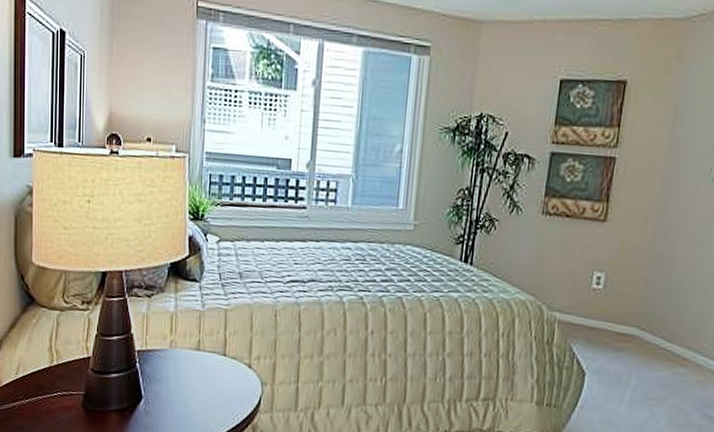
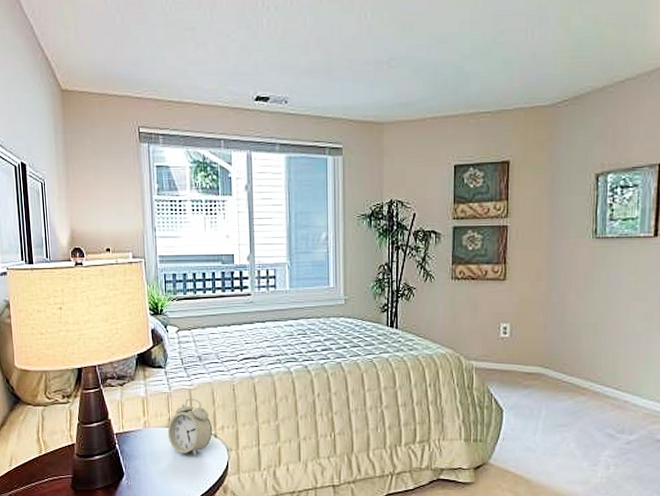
alarm clock: none [195,320,247,386] -> present [167,398,213,455]

